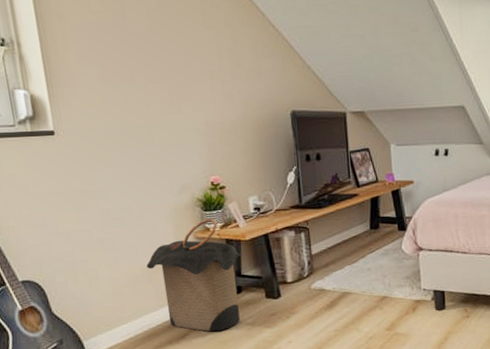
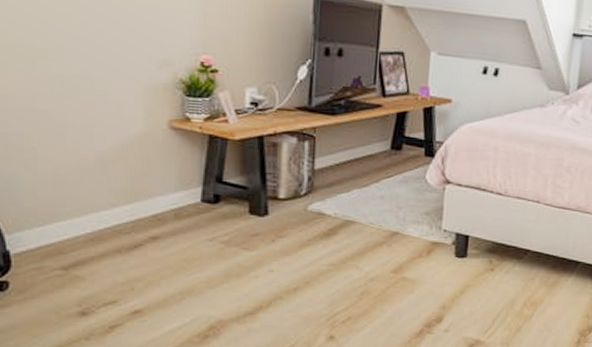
laundry hamper: present [146,218,242,332] -> none [102,106,227,246]

